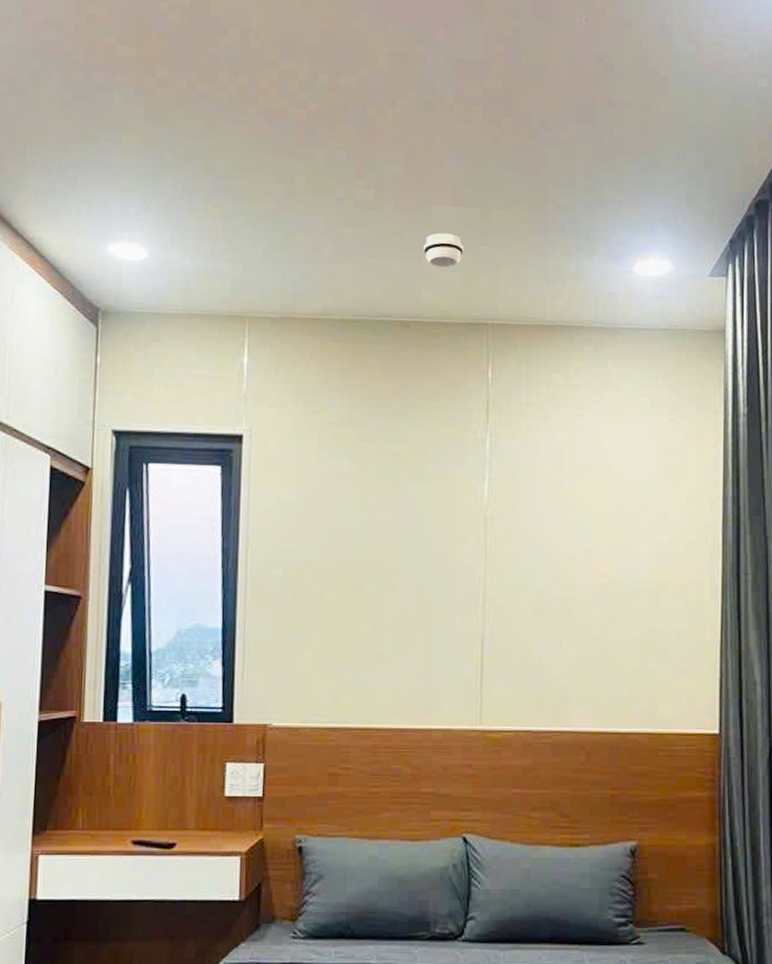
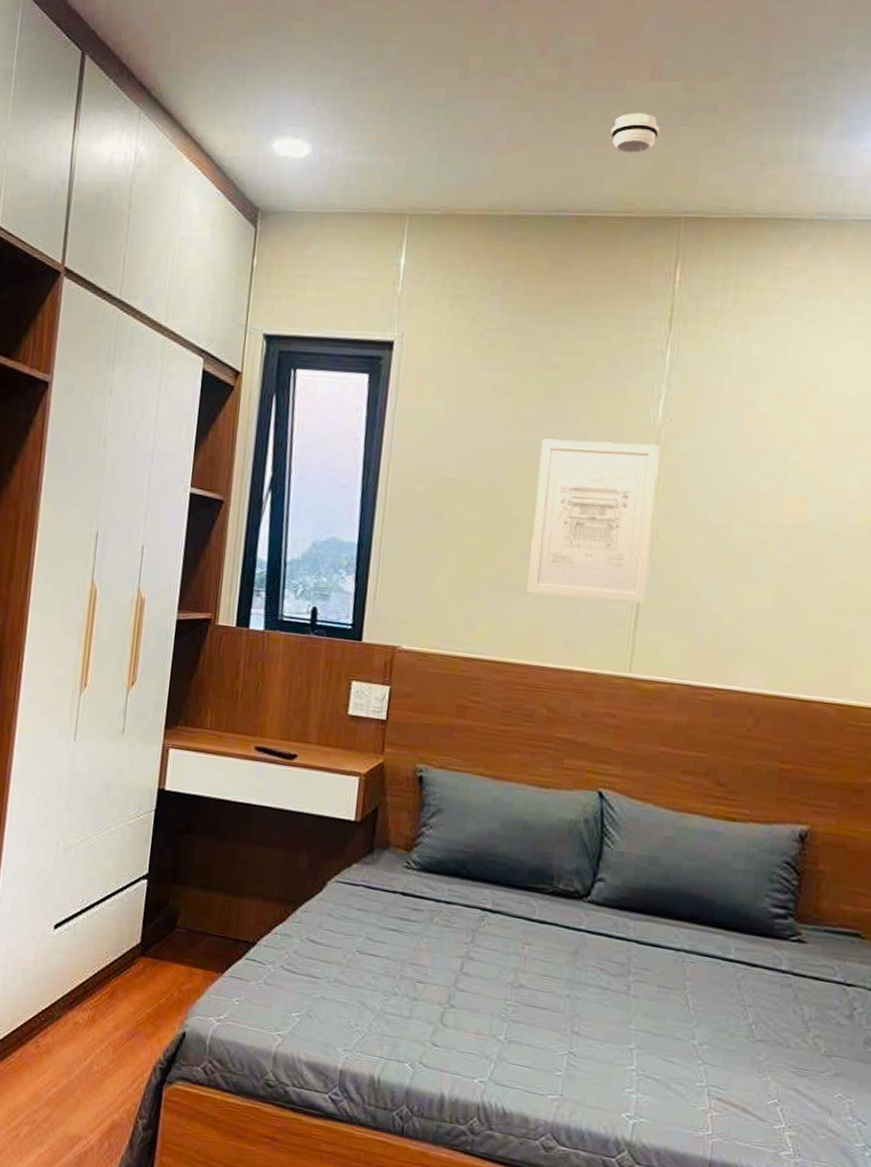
wall art: none [384,520,488,663] -> present [527,438,660,604]

